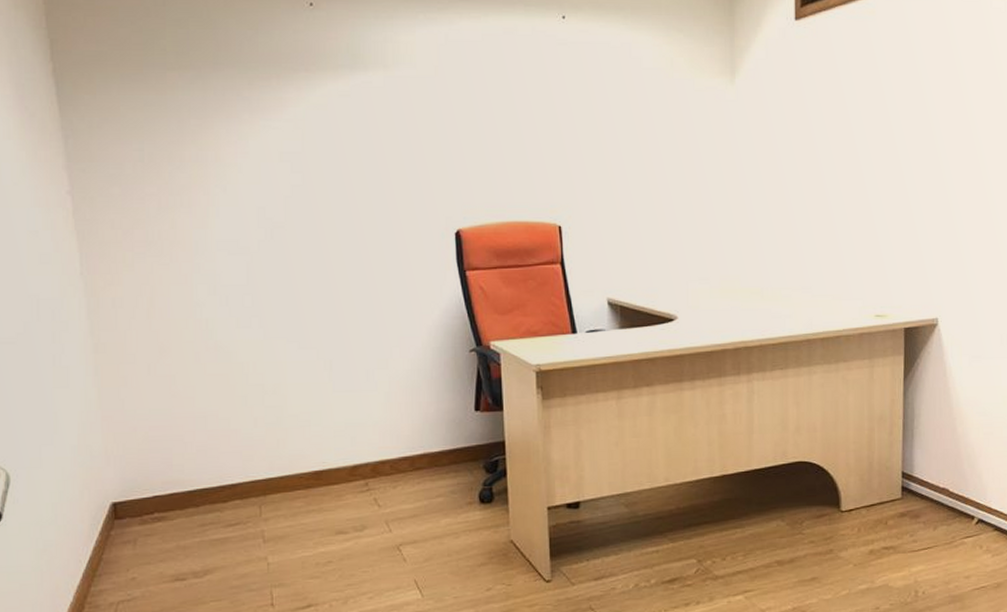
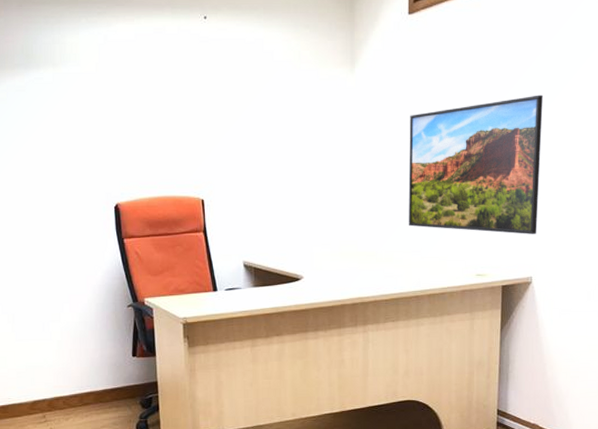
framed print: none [797,113,946,270] -> present [408,95,544,234]

